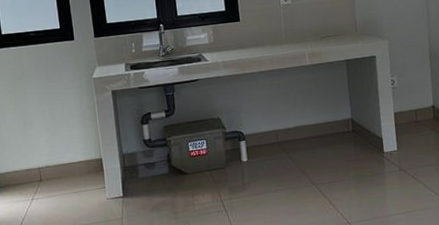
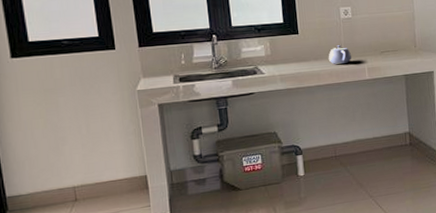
teapot: none [269,31,293,50] -> present [328,45,352,64]

